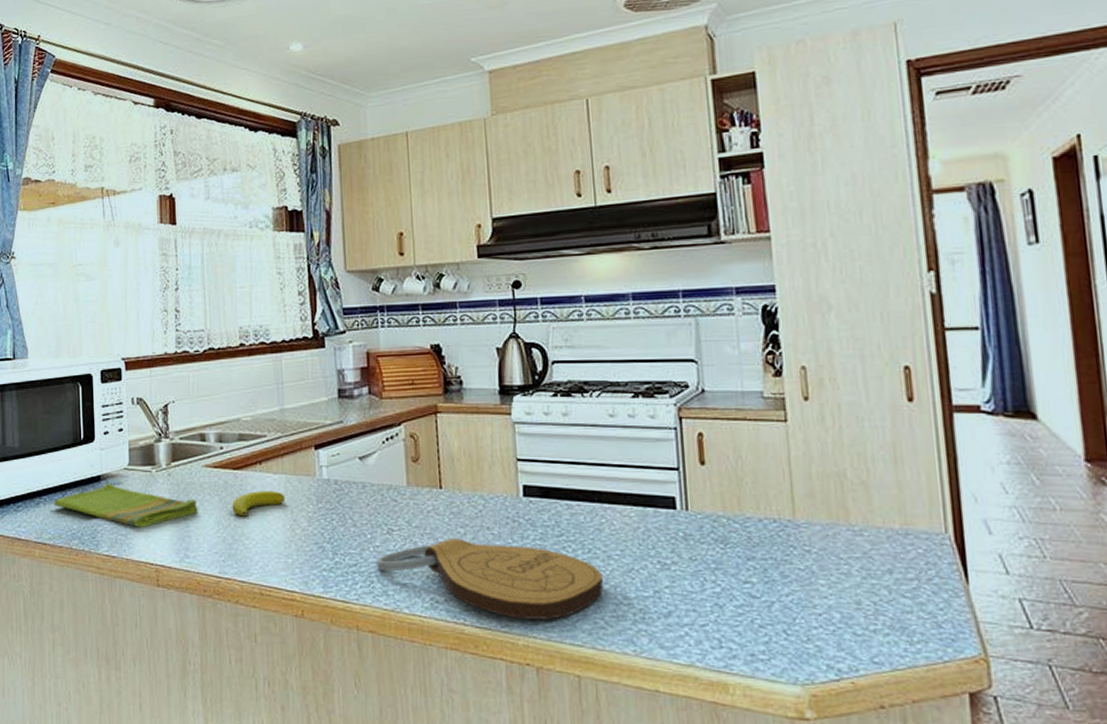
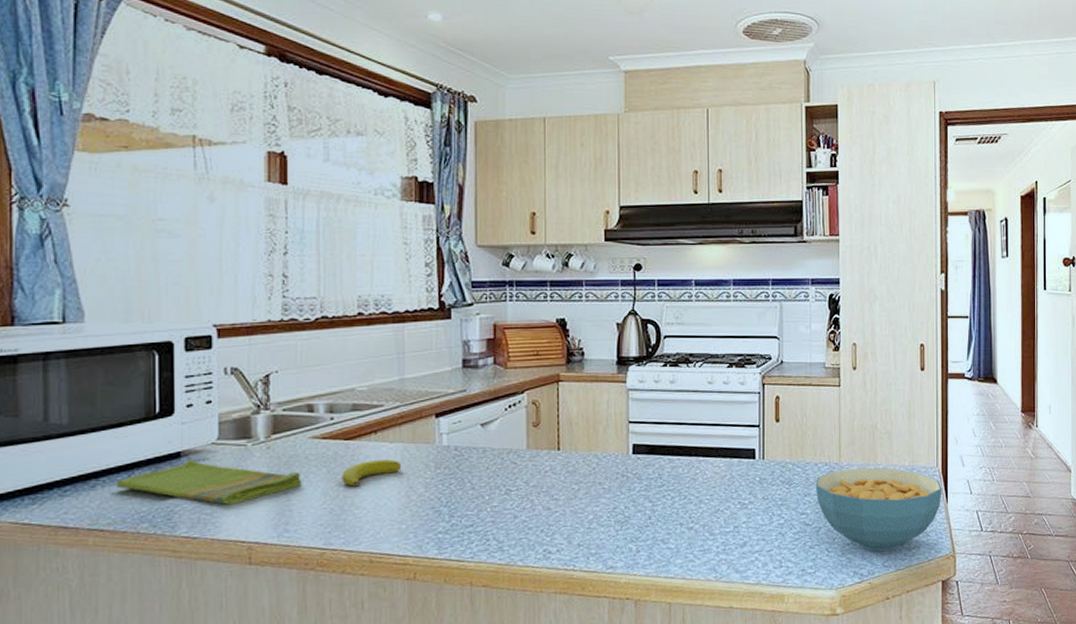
cutting board: present [377,539,603,620] -> none [493,494,694,561]
cereal bowl: none [761,528,958,642] -> present [815,467,942,551]

